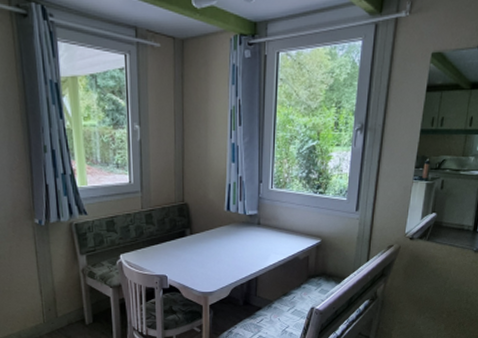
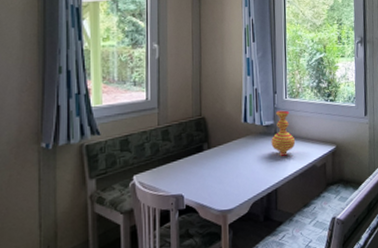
vase: none [254,200,279,246] -> present [271,110,296,156]

